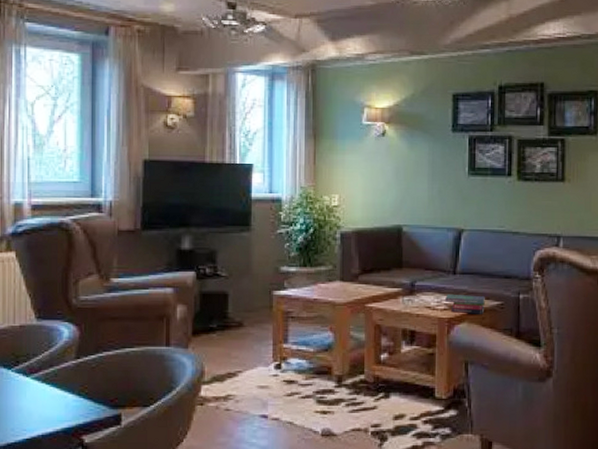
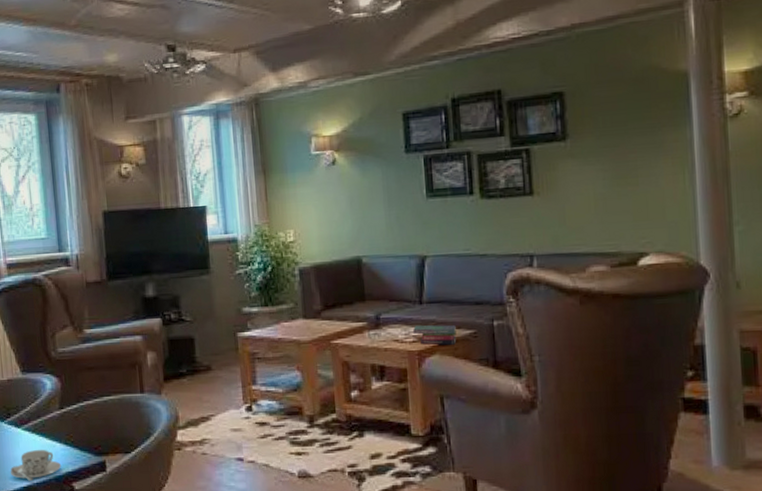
teacup: none [12,399,72,432] -> present [10,449,62,481]

